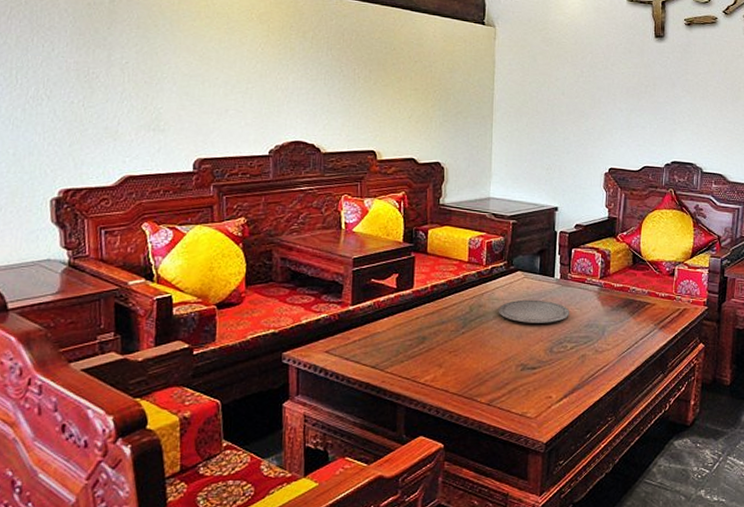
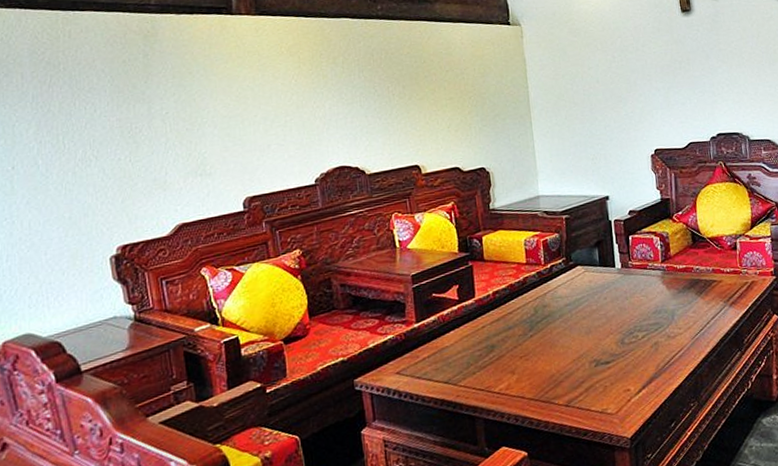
plate: present [498,299,569,323] -> none [563,292,636,318]

